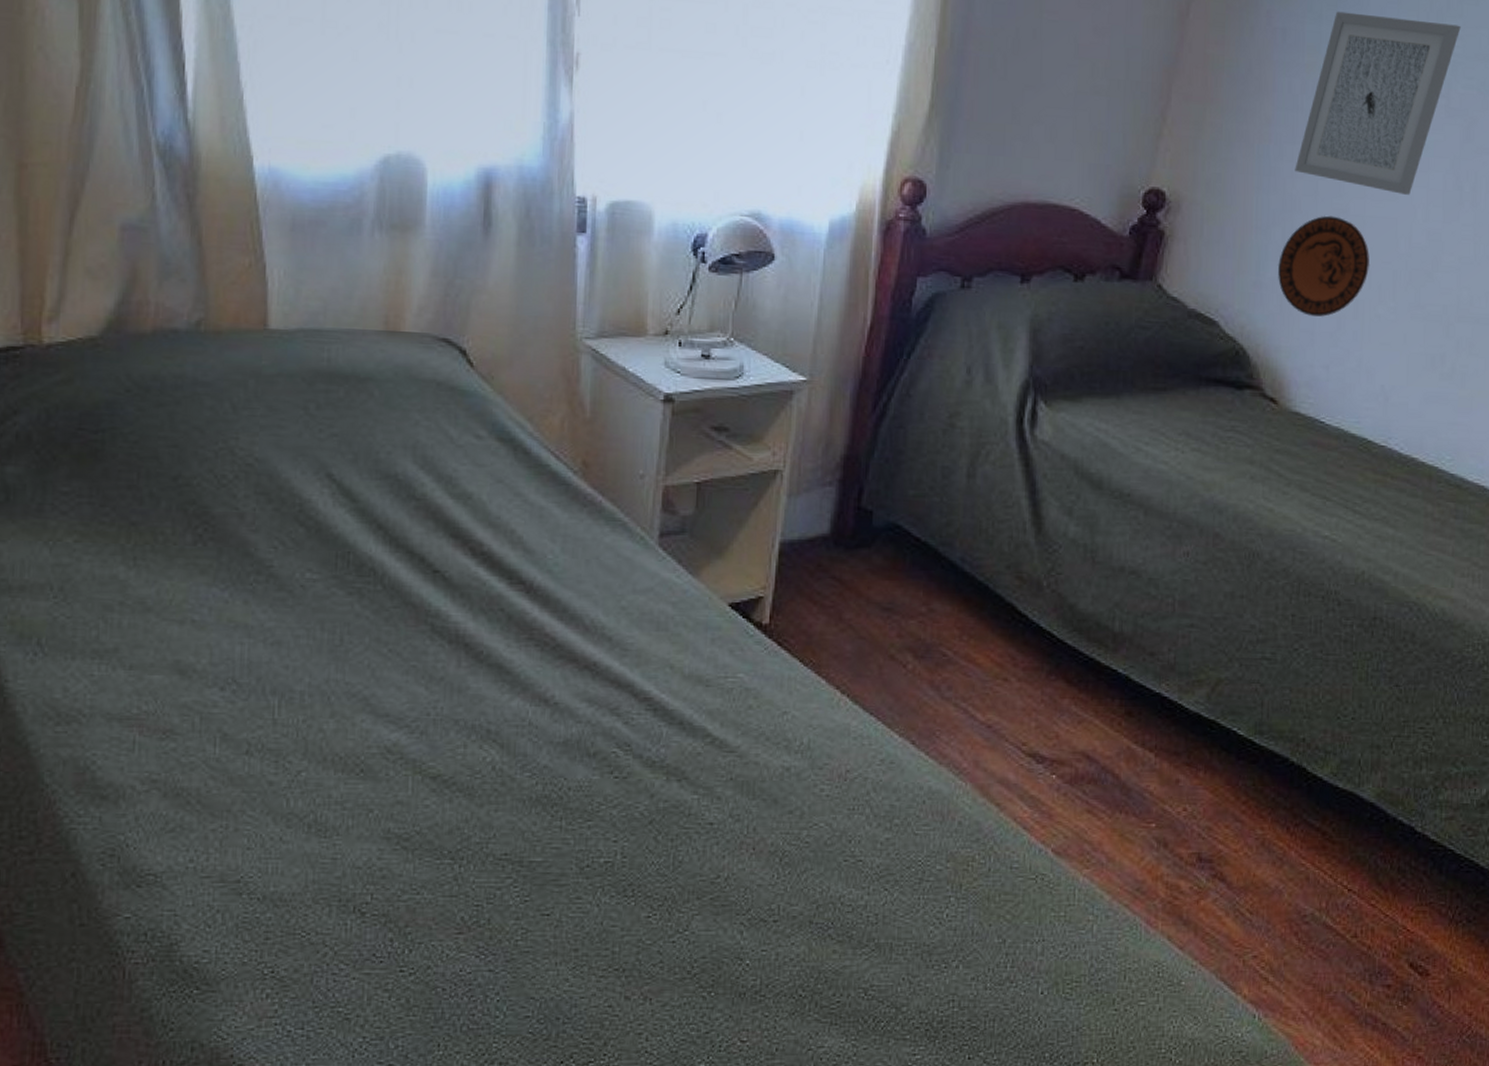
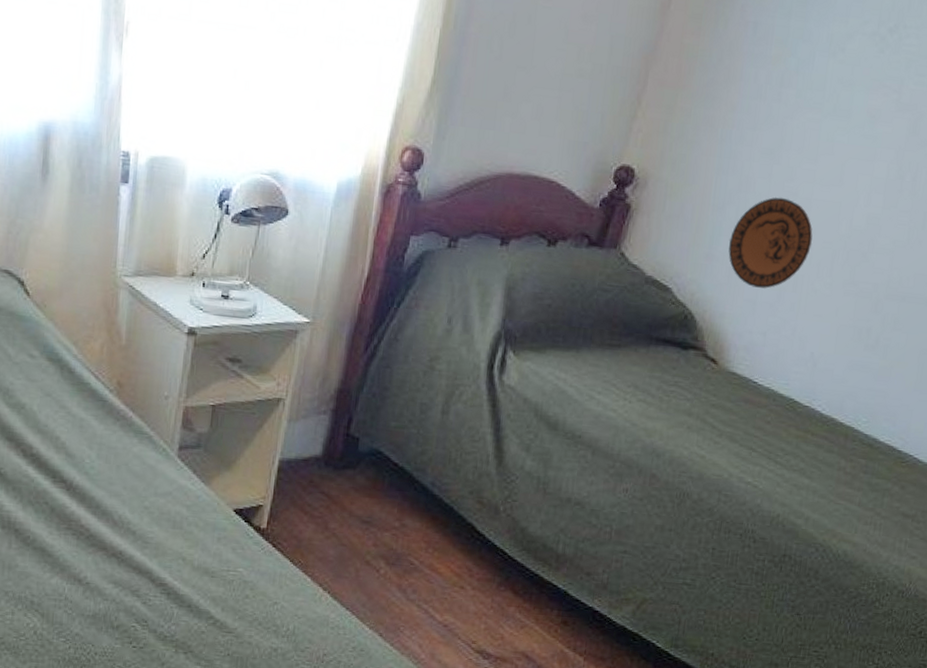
wall art: present [1295,11,1461,195] -> none [753,7,919,182]

